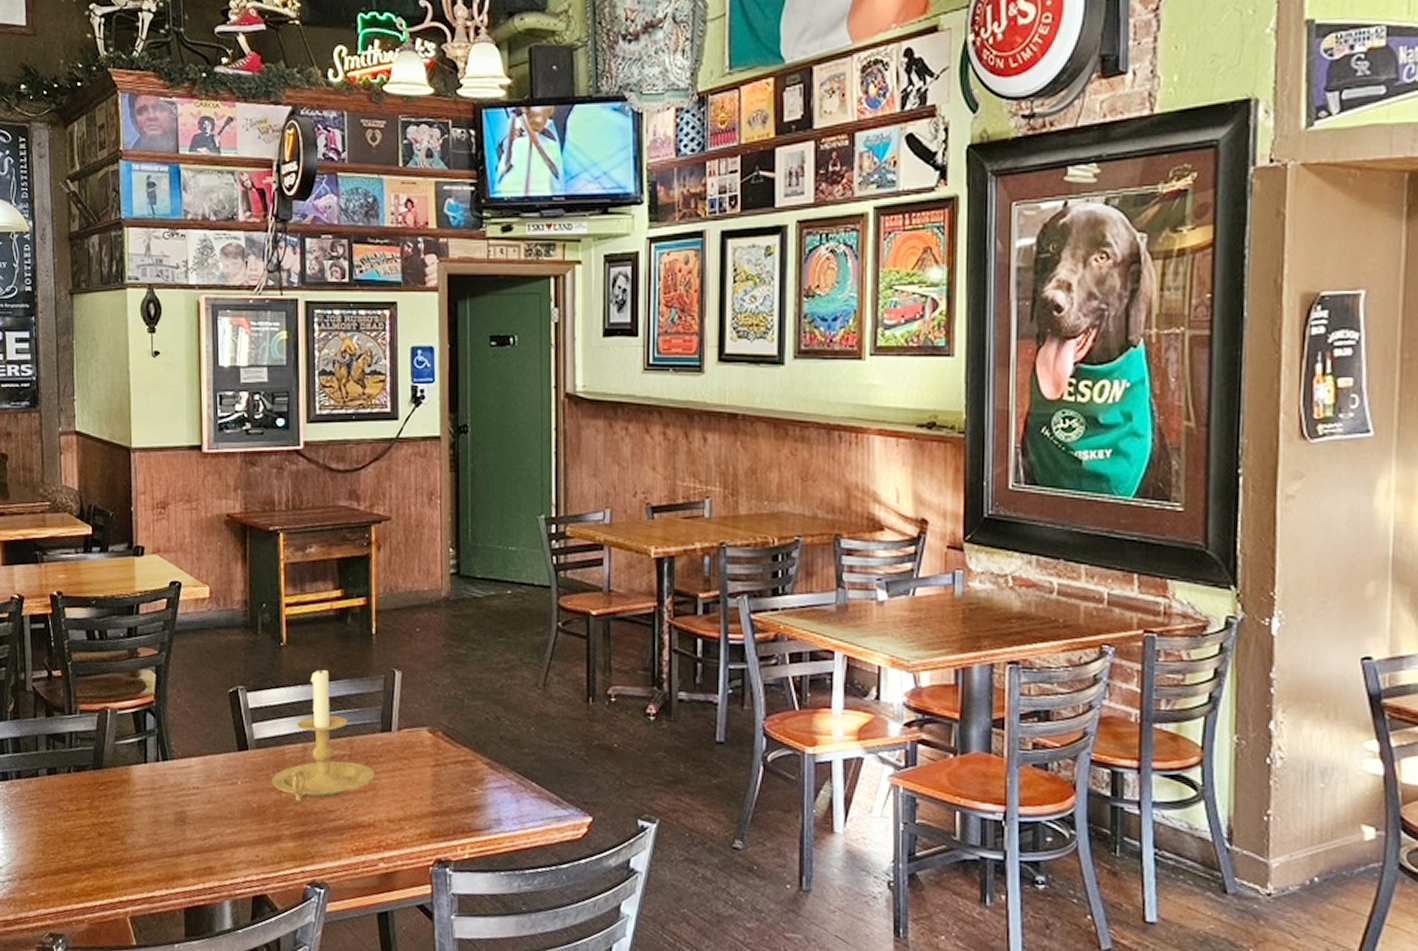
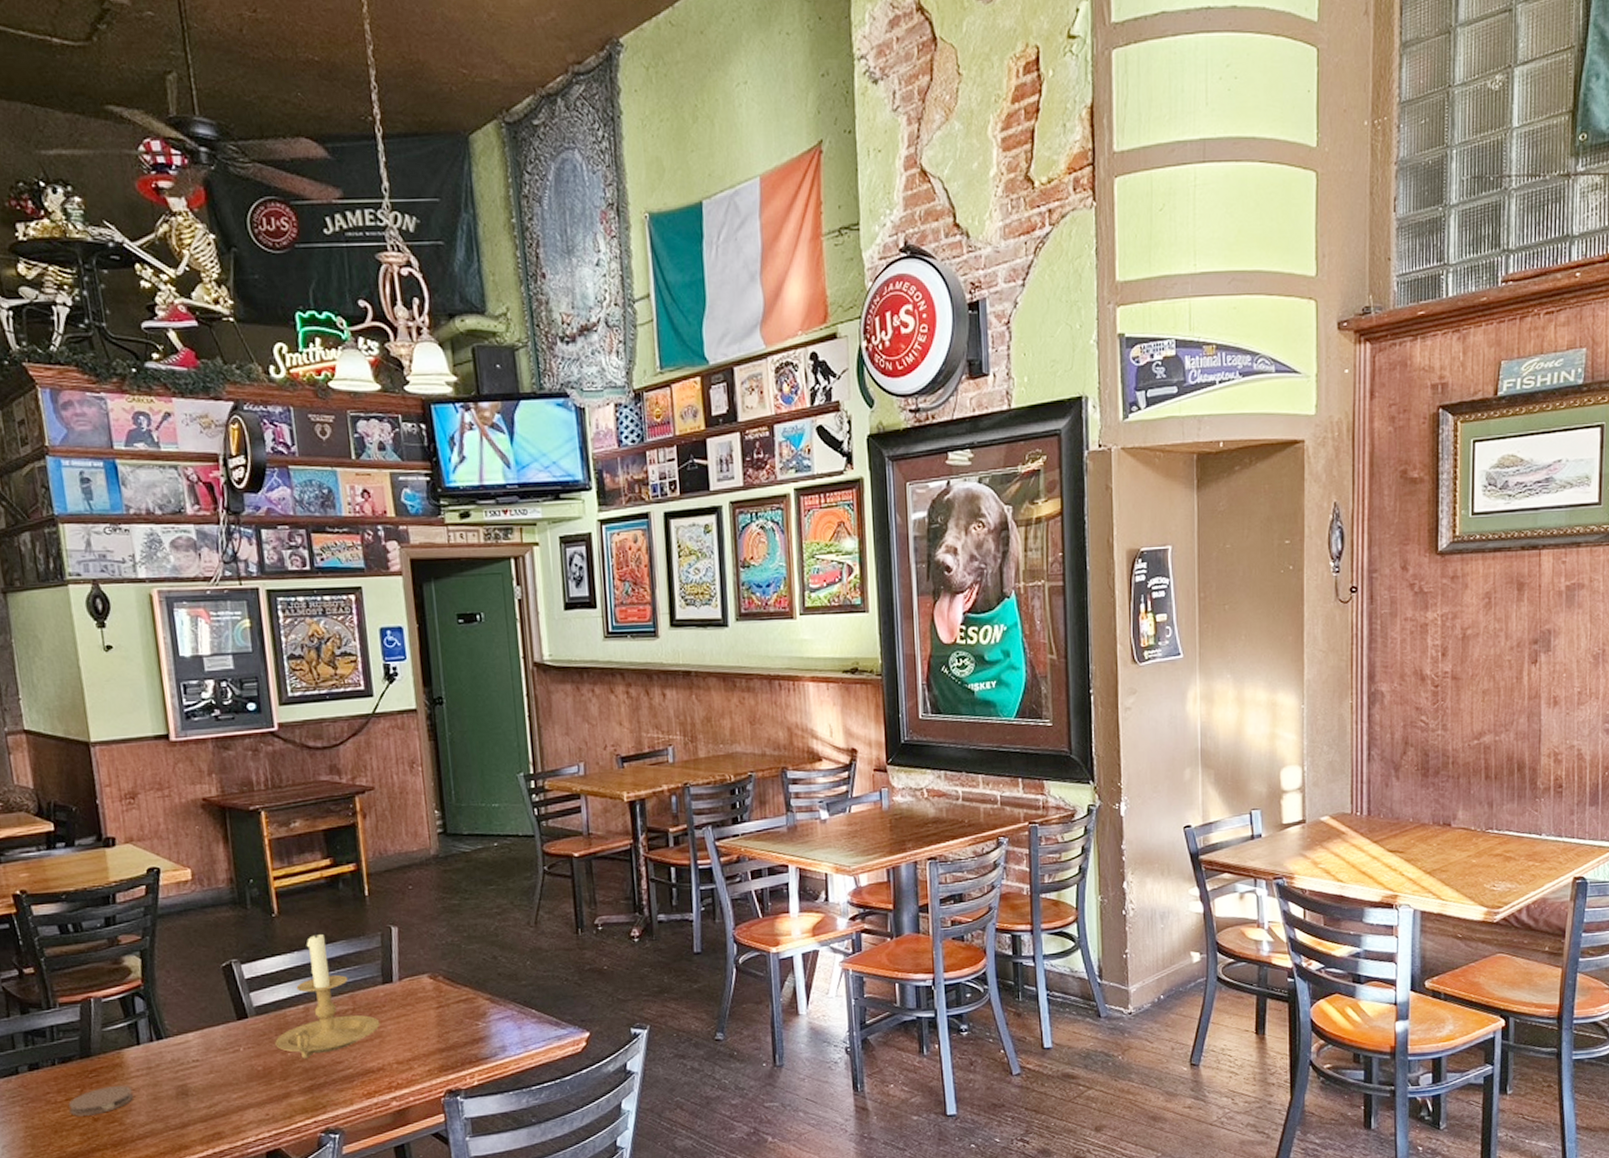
coaster: none [78,802,136,830] -> present [68,1086,133,1116]

